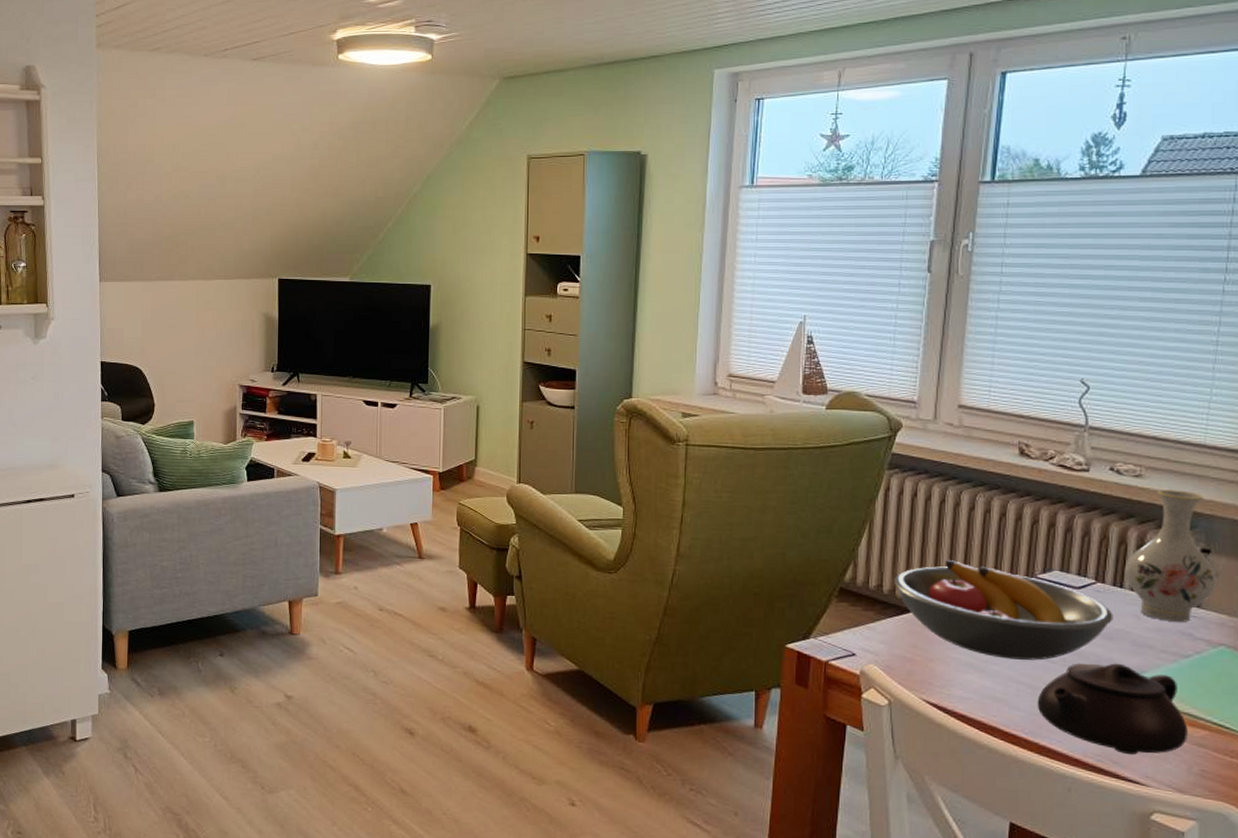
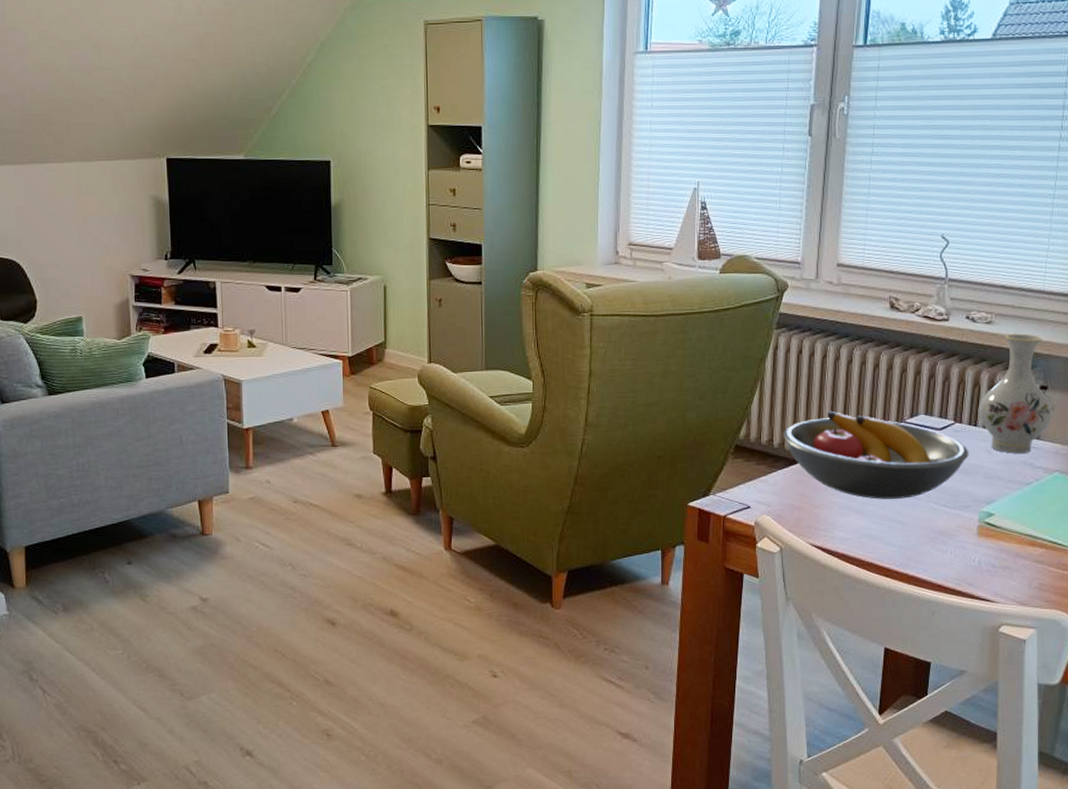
teapot: present [1037,663,1188,756] -> none [906,495,1029,577]

